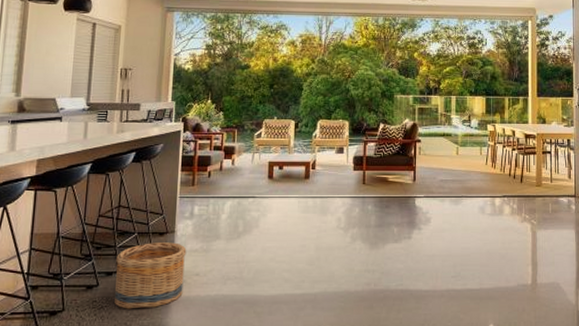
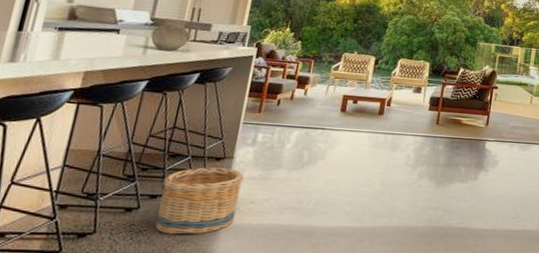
ceramic vessel: none [89,101,124,134] -> present [150,17,191,52]

